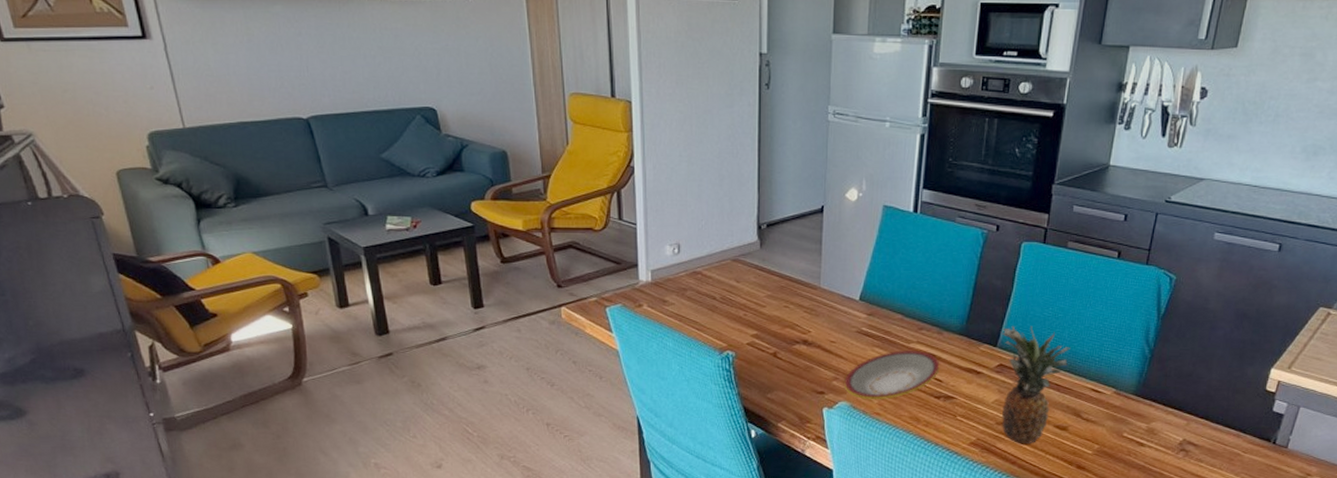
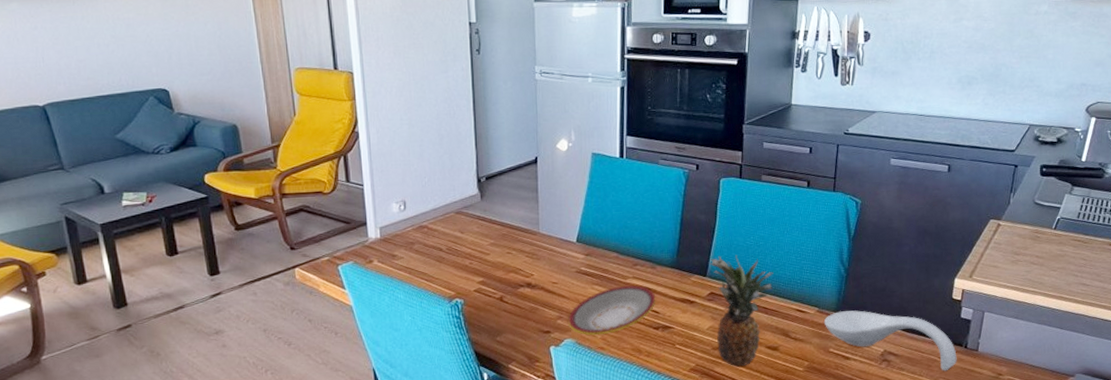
spoon rest: none [1120,394,1263,467] -> present [823,310,957,371]

